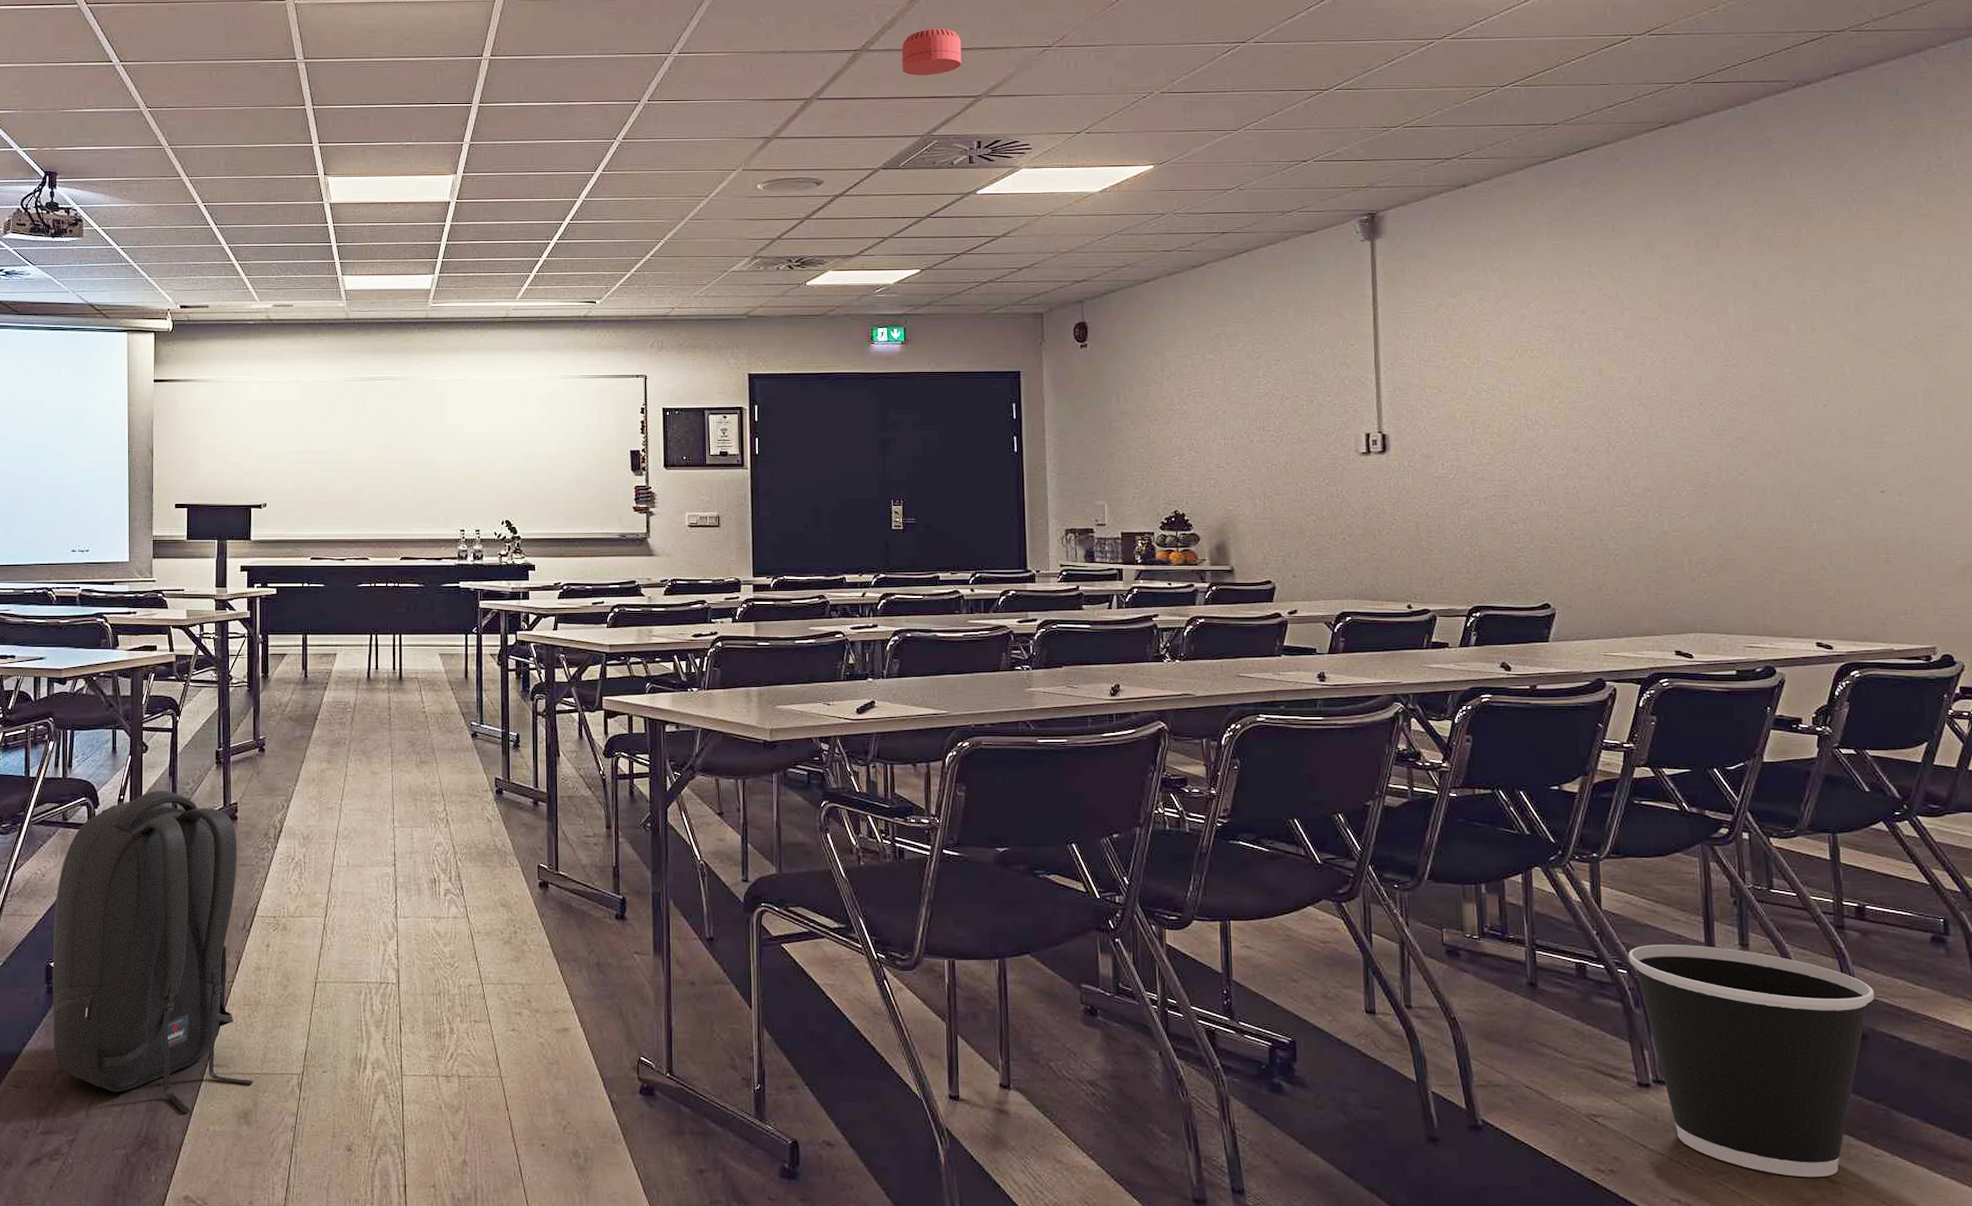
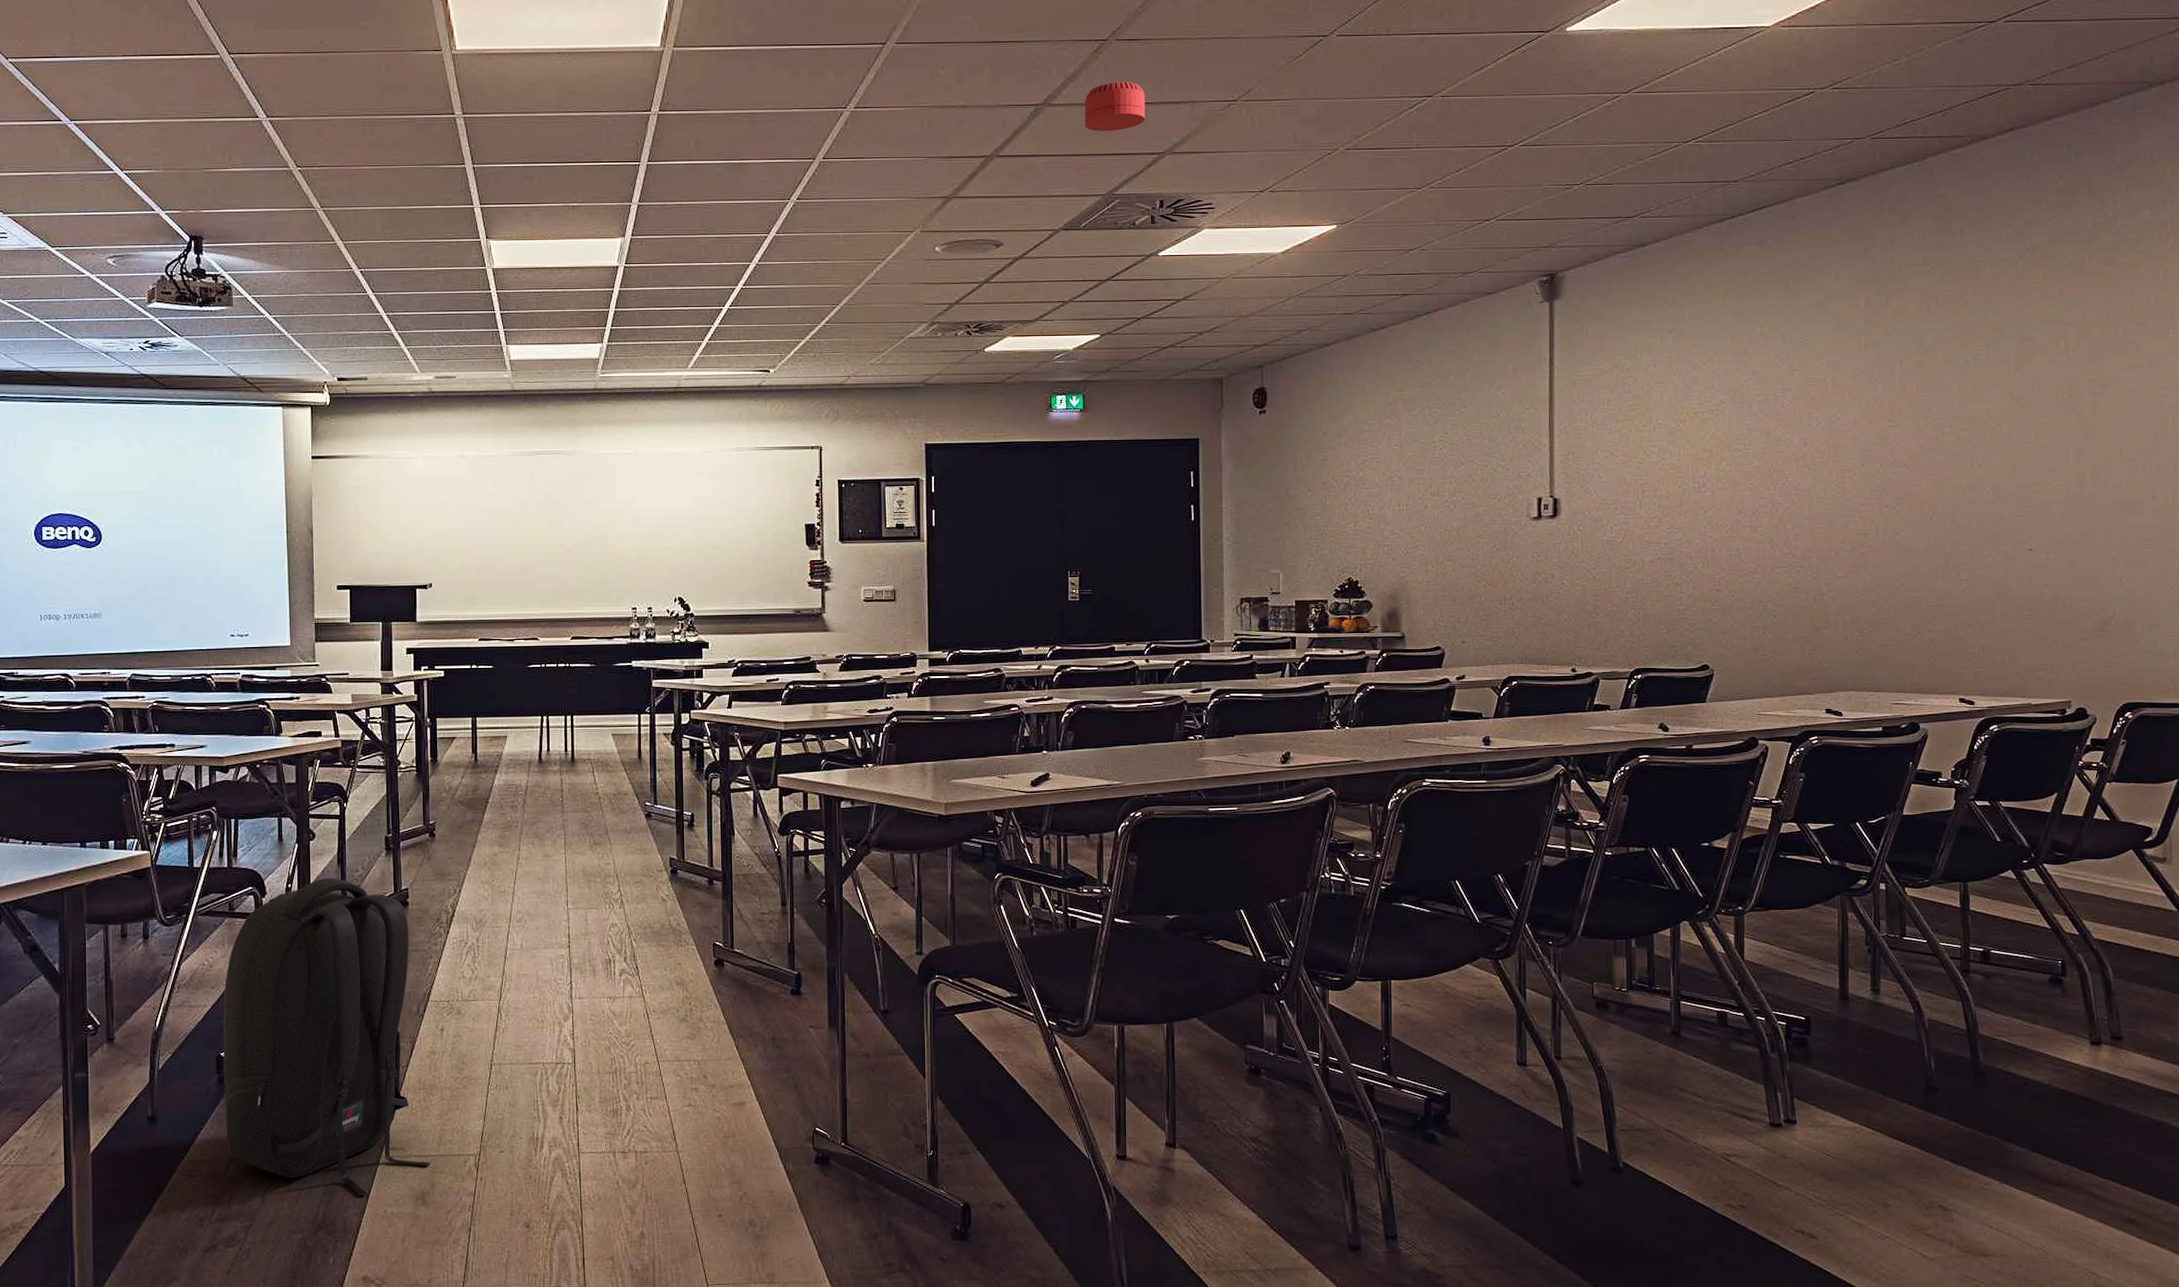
wastebasket: present [1628,945,1875,1178] -> none [1767,991,1994,1206]

